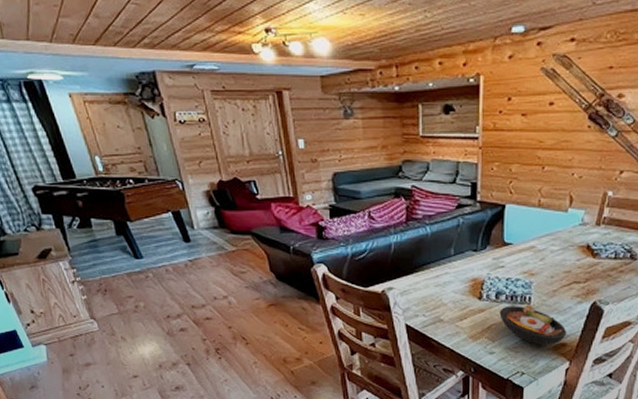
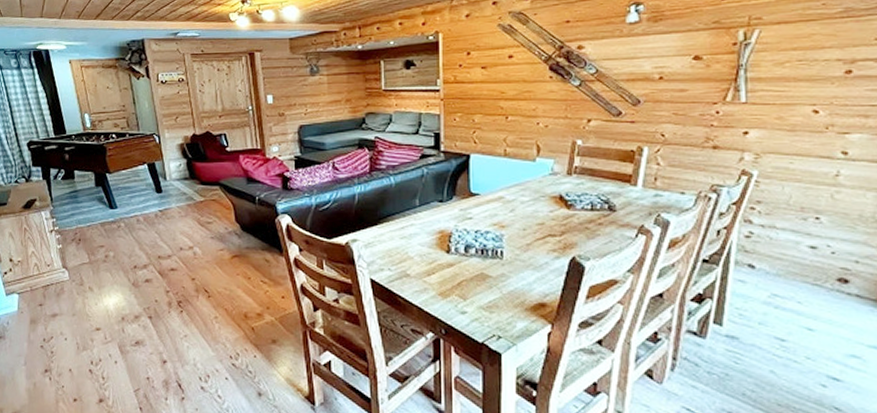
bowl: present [499,305,567,345] -> none [470,259,546,305]

